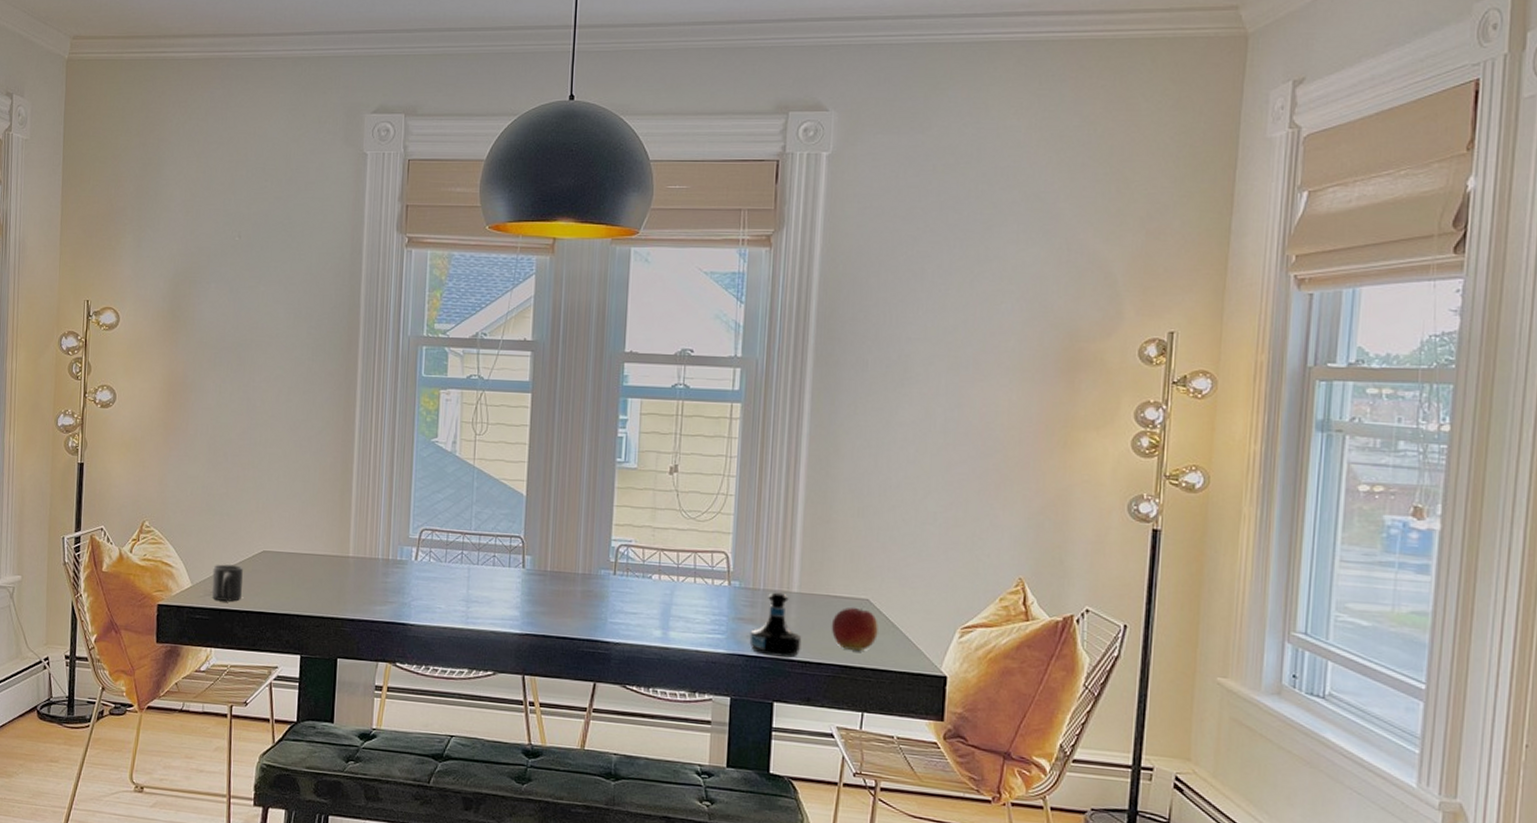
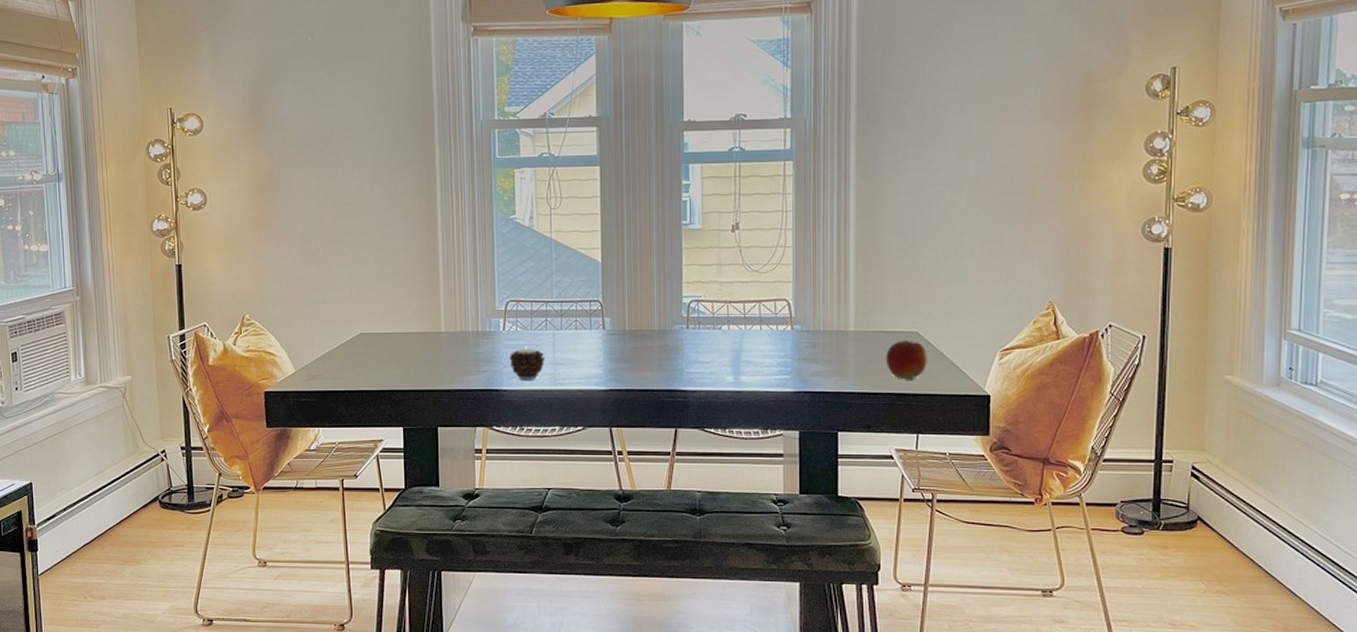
mug: present [211,564,243,602] -> none [314,349,343,383]
candle: none [419,578,458,616] -> present [509,345,545,380]
tequila bottle: present [749,592,802,657] -> none [813,332,860,390]

